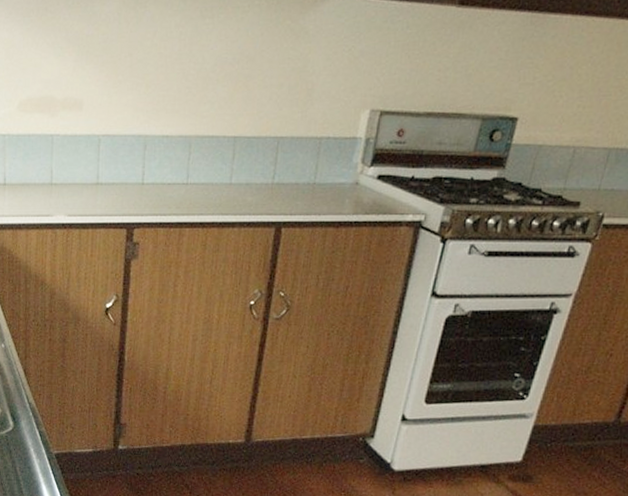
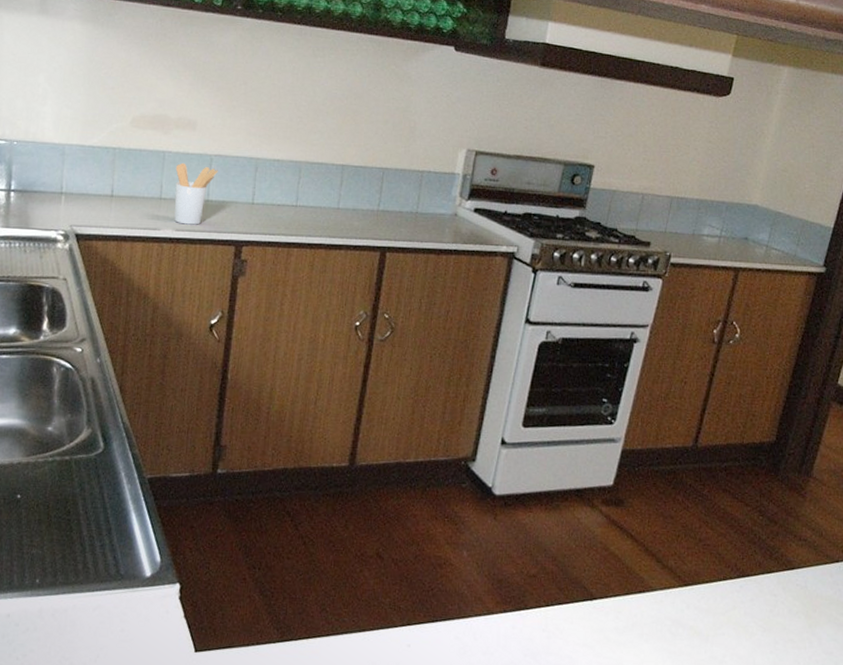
utensil holder: none [64,145,107,209] -> present [174,162,218,225]

